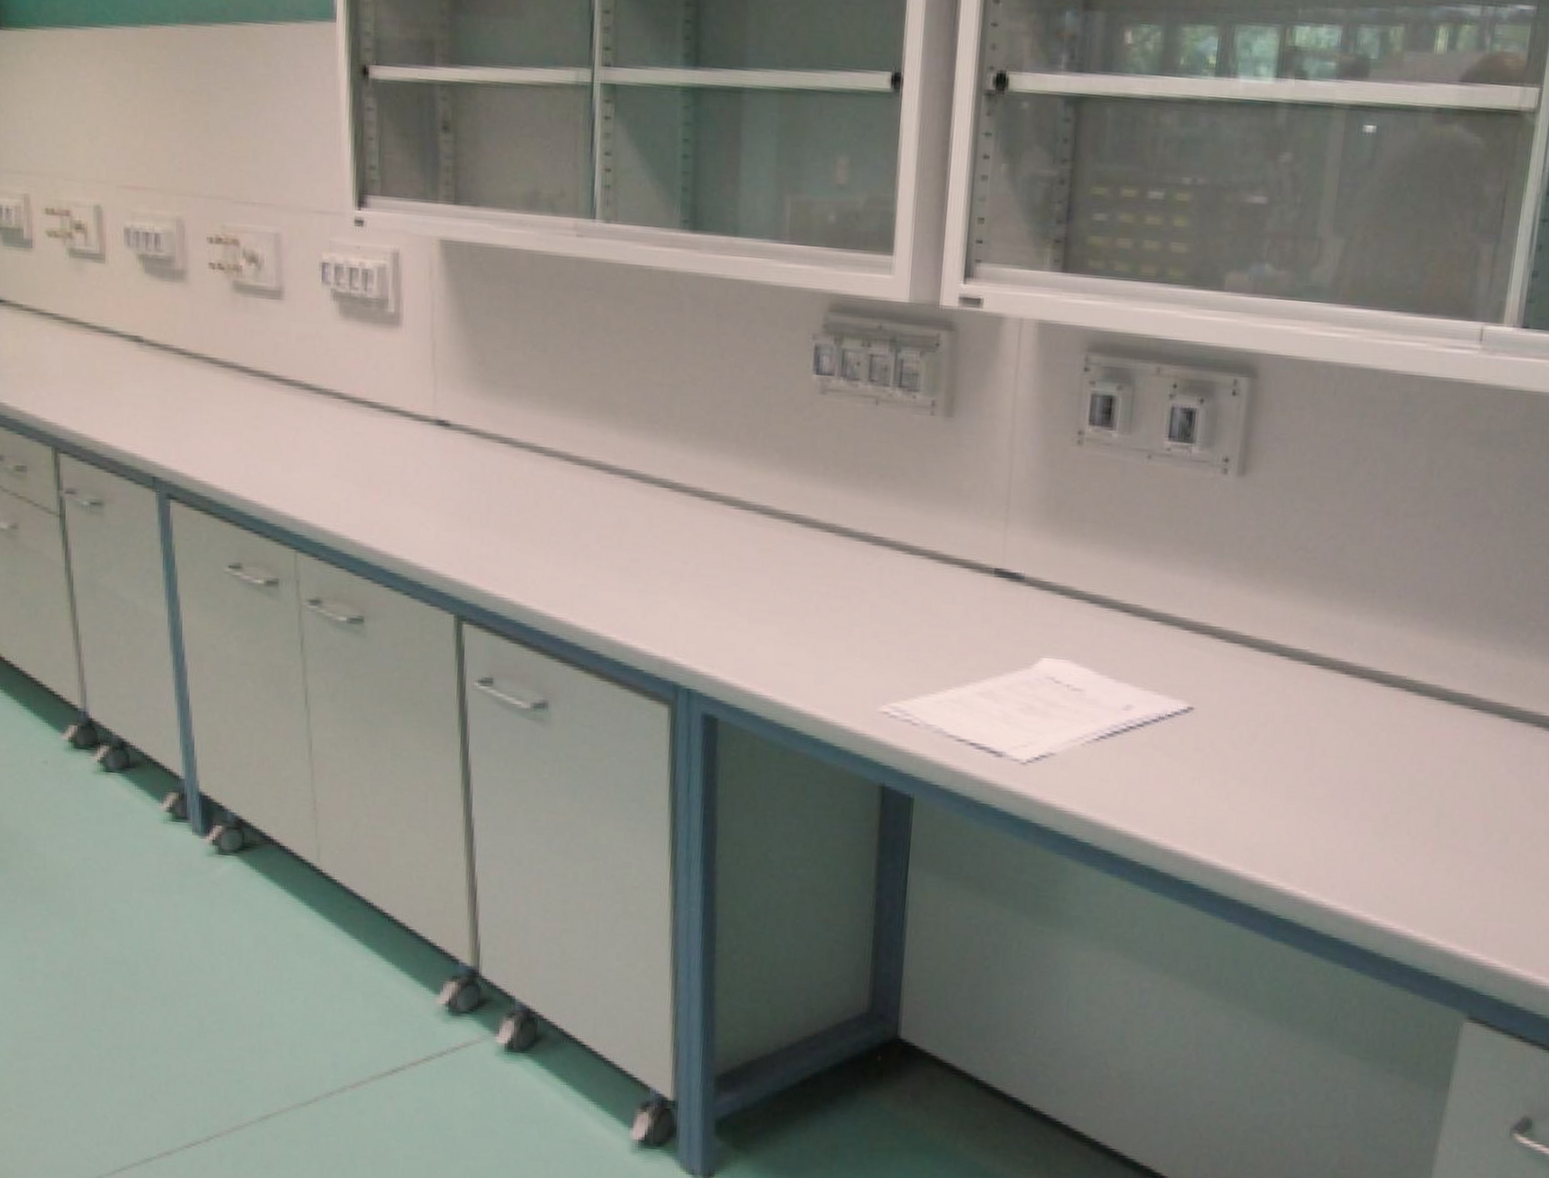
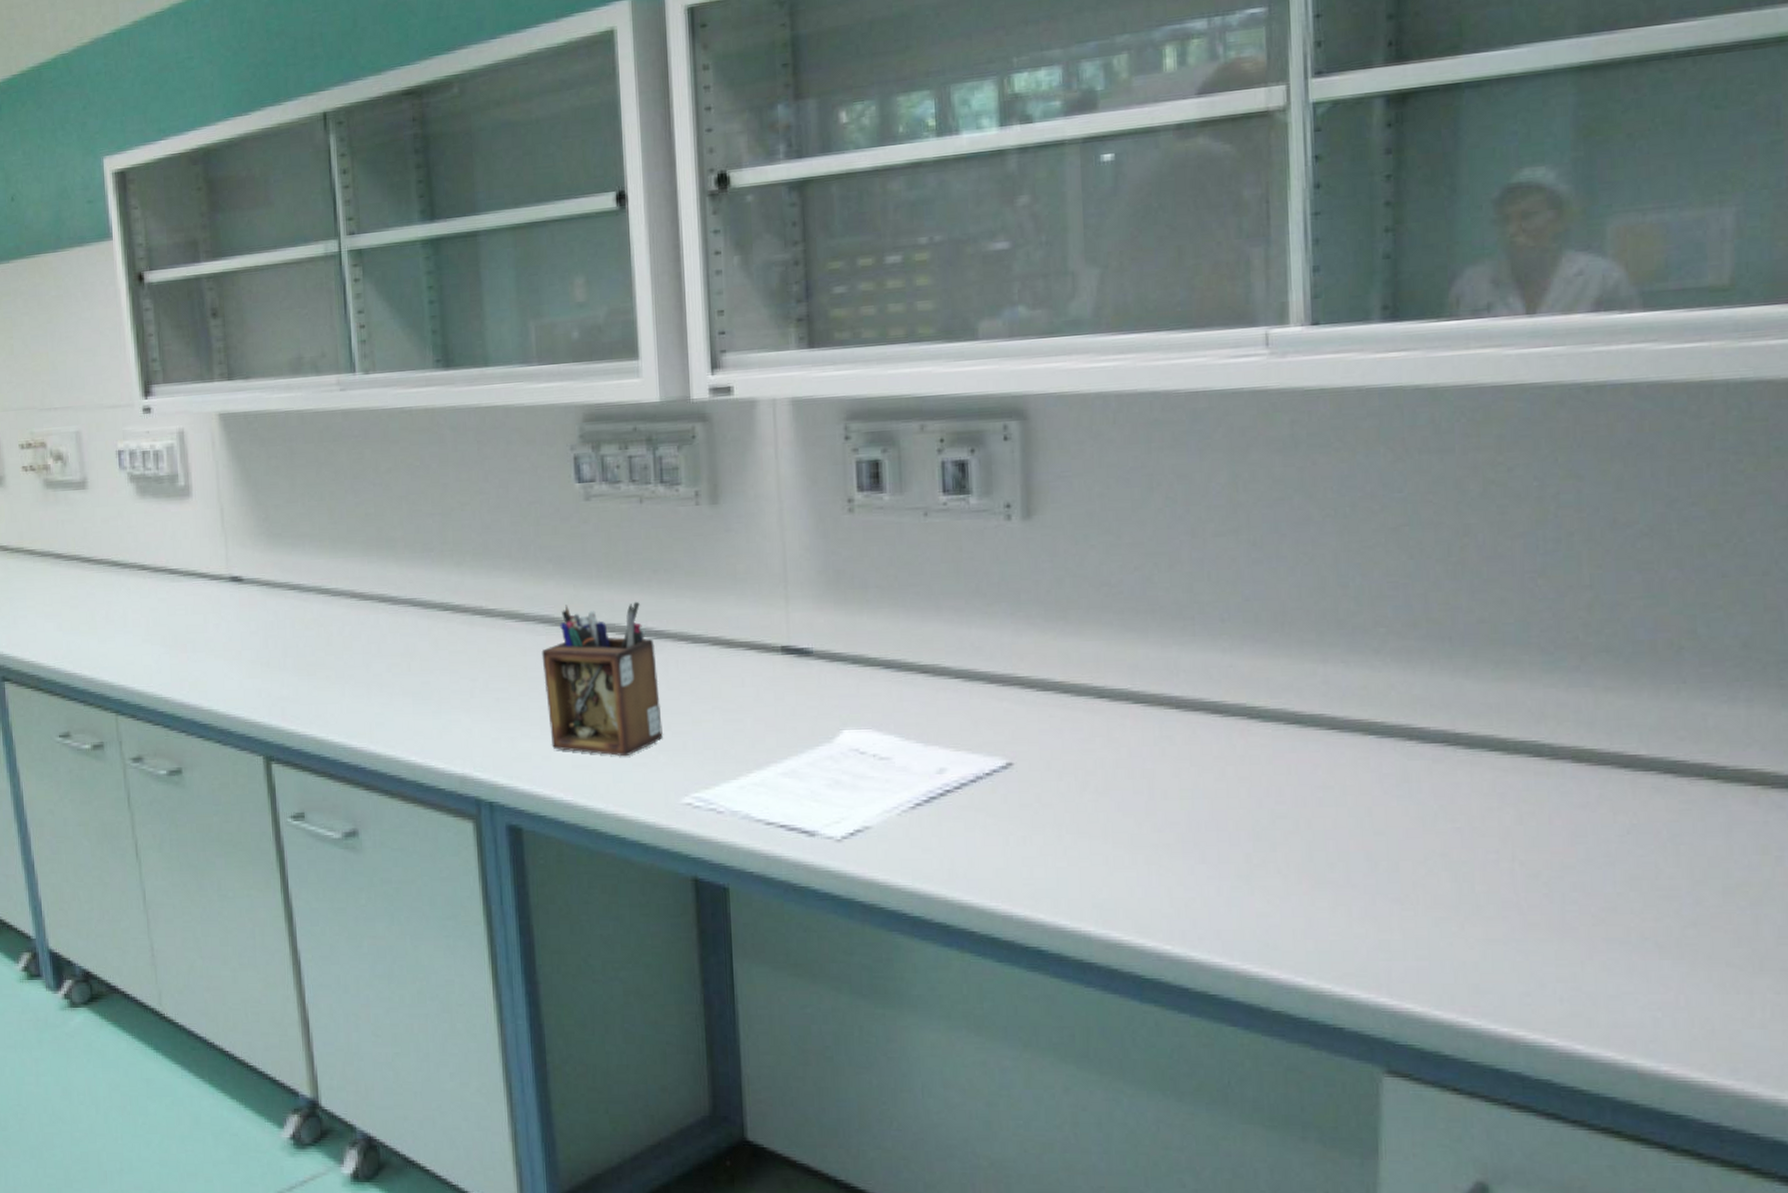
desk organizer: none [757,498,872,659] -> present [541,601,663,757]

